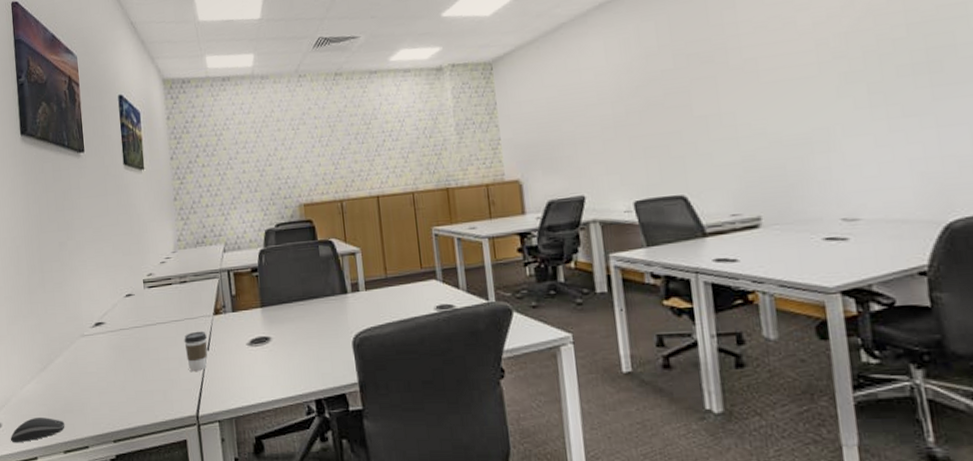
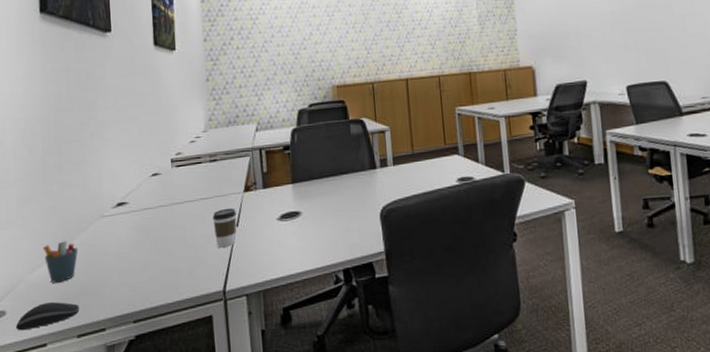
pen holder: none [31,358,62,399] -> present [43,241,79,283]

